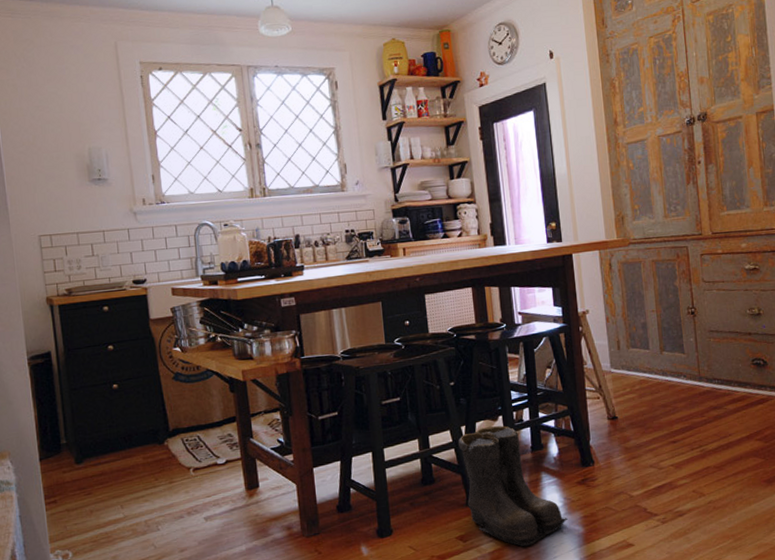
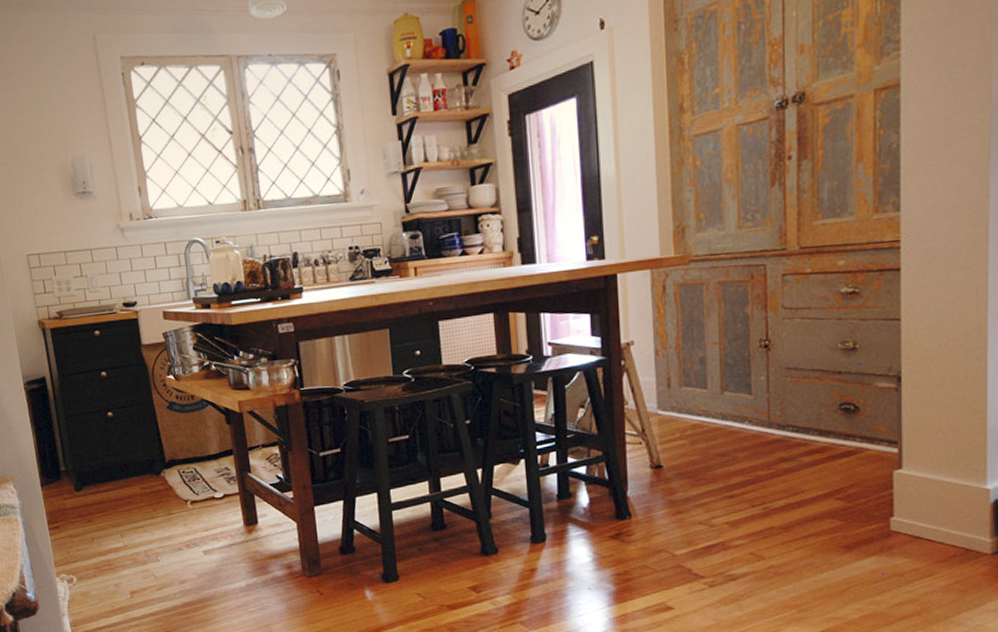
boots: present [458,425,569,547] -> none [474,470,598,602]

